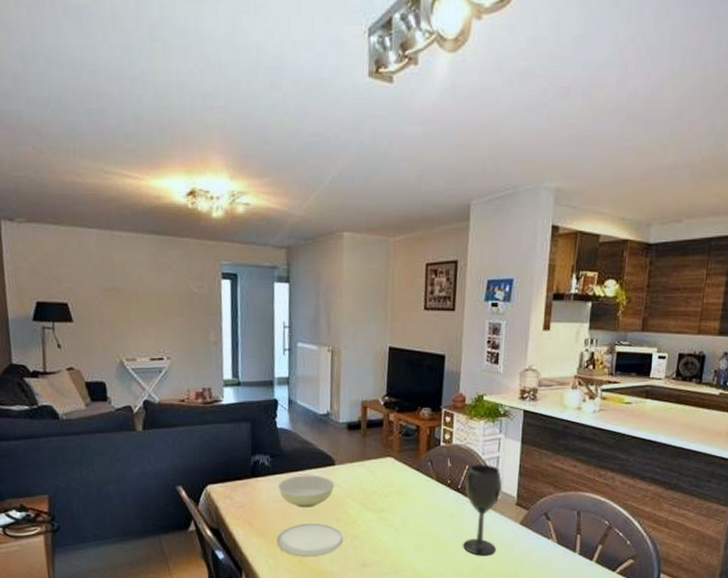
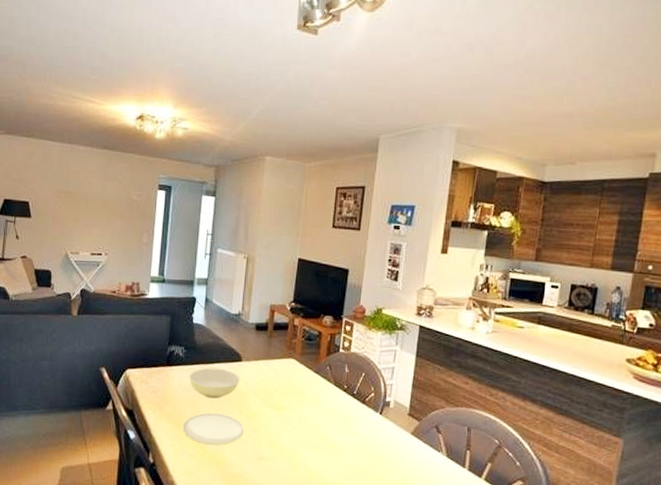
wine glass: present [463,464,503,556] -> none [355,372,397,462]

